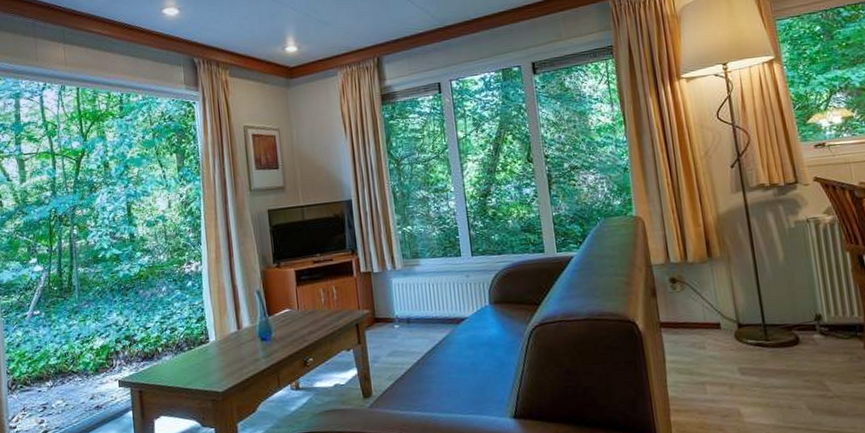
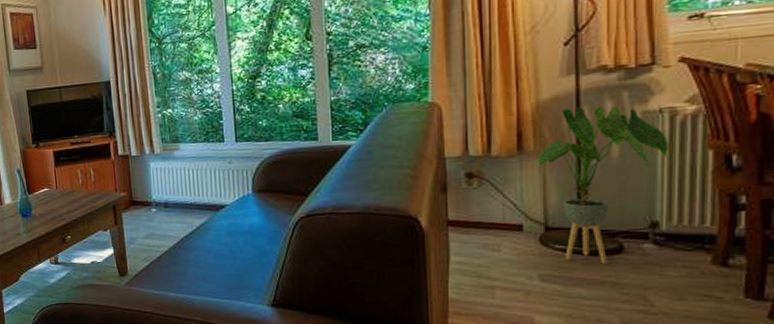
house plant: none [722,216,819,355] -> present [535,105,669,264]

